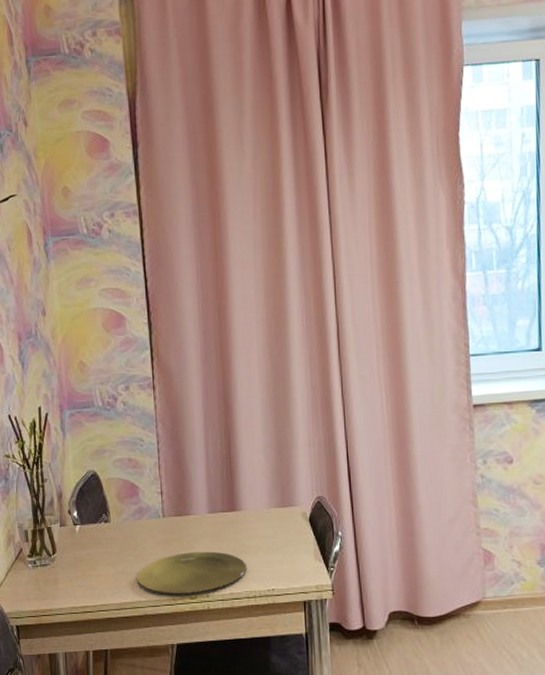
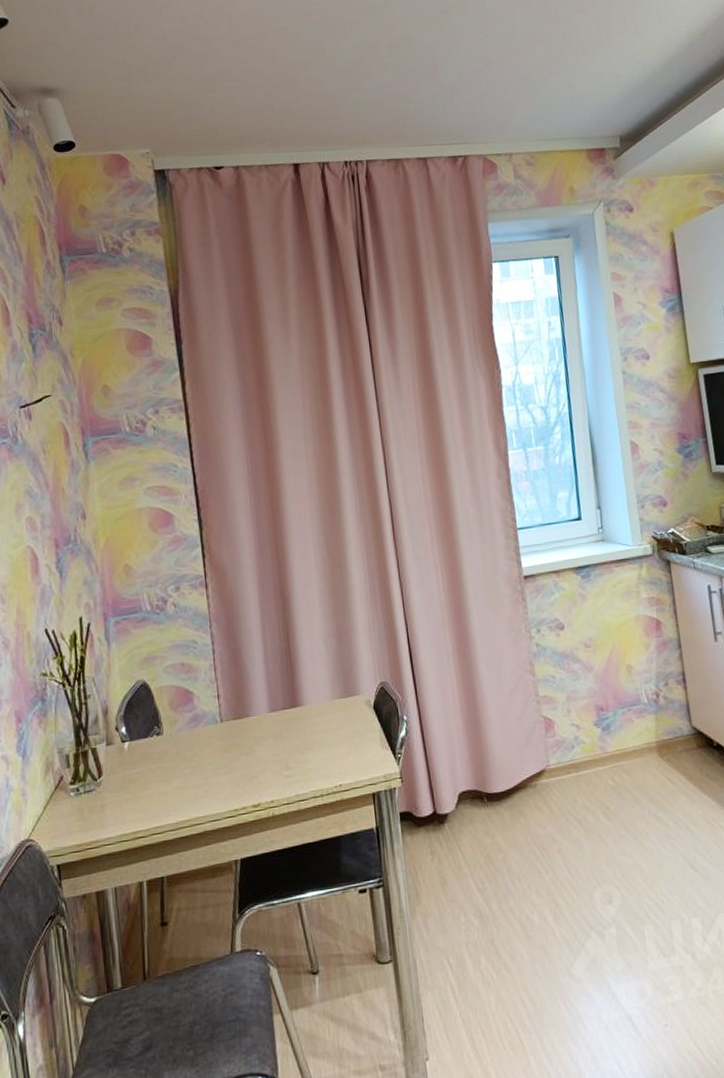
plate: present [137,551,247,595] -> none [194,752,312,805]

